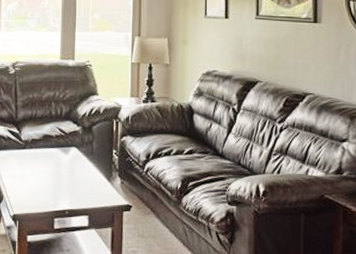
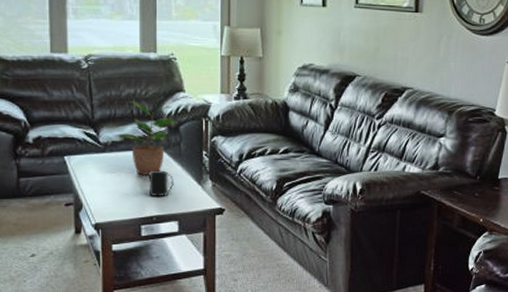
potted plant: none [36,103,92,171] -> present [117,101,179,175]
mug: none [62,166,86,191] -> present [148,170,174,196]

